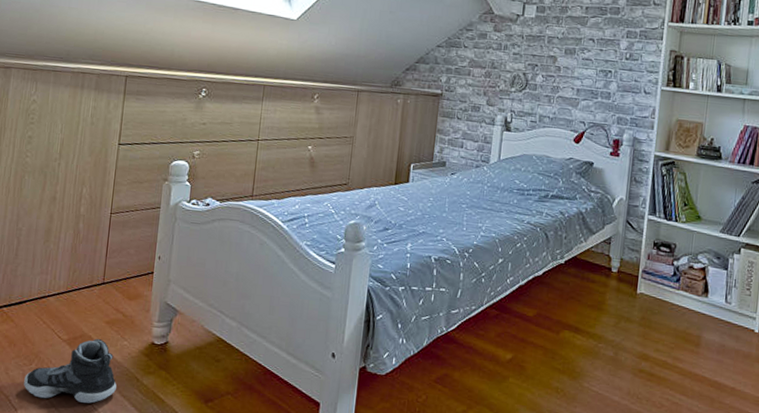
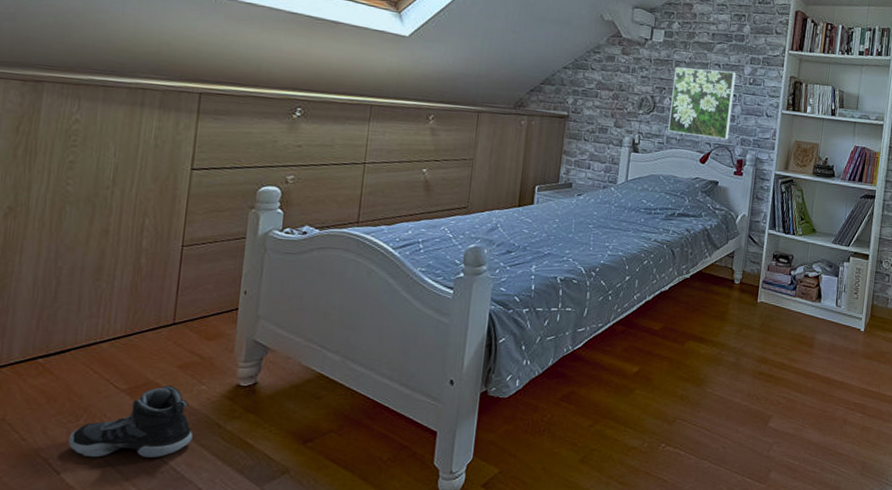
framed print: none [541,43,611,118] -> present [668,67,736,140]

